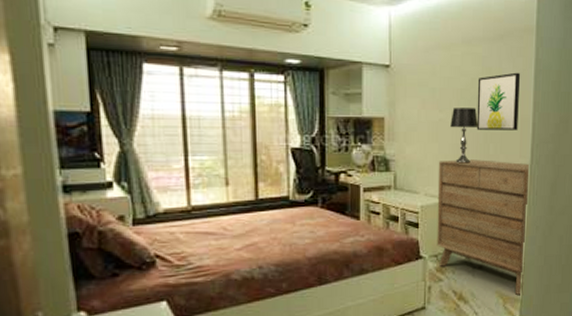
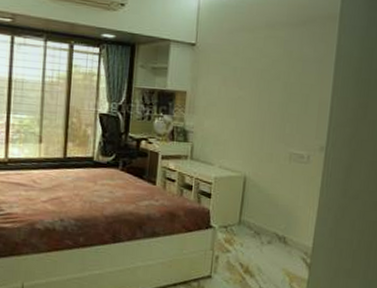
dresser: present [437,159,530,296] -> none [227,135,326,276]
table lamp: present [450,108,479,164] -> none [249,86,277,141]
wall art: present [476,72,520,130] -> none [274,57,321,112]

